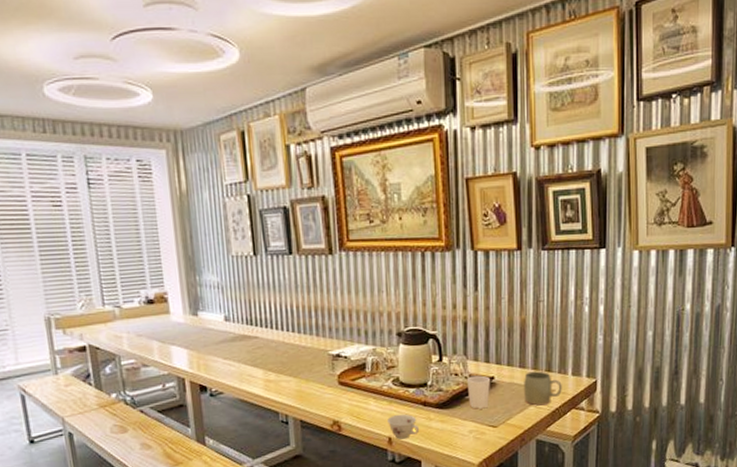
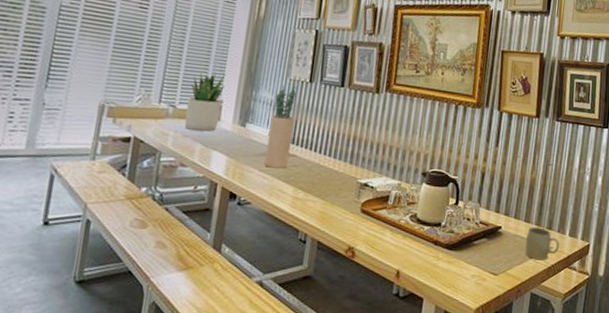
planter: none [130,261,169,328] -> present [184,71,226,132]
vase: none [221,258,252,354] -> present [264,82,298,169]
teacup: present [387,414,419,439] -> none [399,249,427,275]
cup: present [466,375,491,410] -> none [475,223,499,257]

